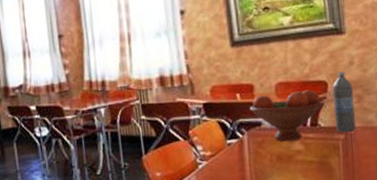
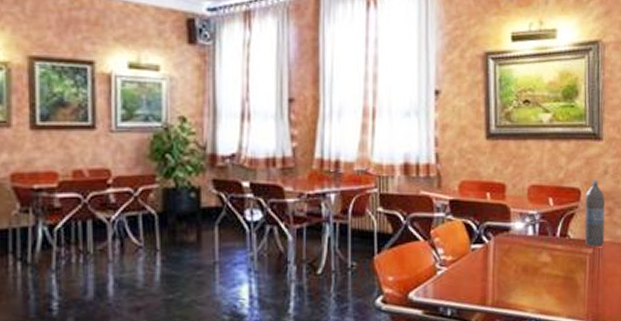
fruit bowl: present [249,89,324,142] -> none [499,196,575,252]

